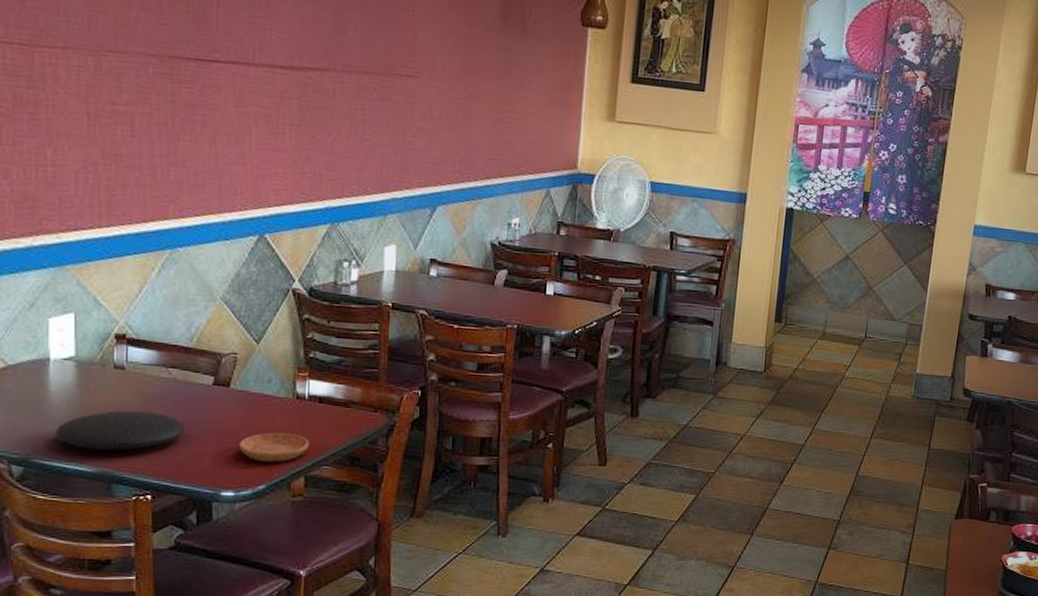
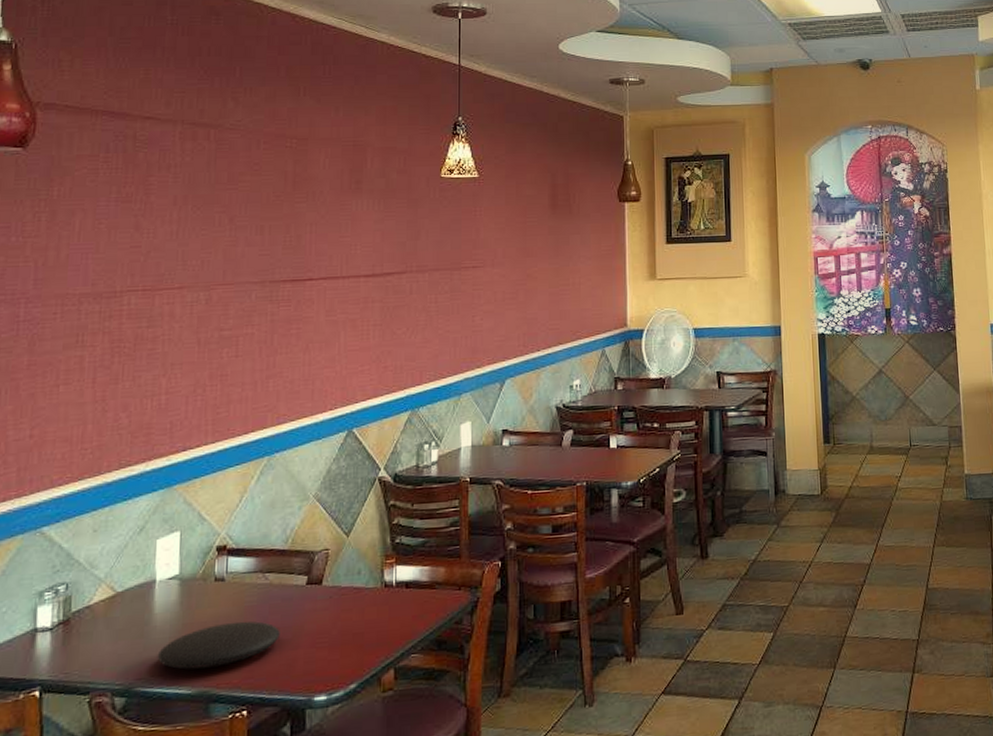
saucer: present [239,432,310,463] -> none [331,624,398,659]

